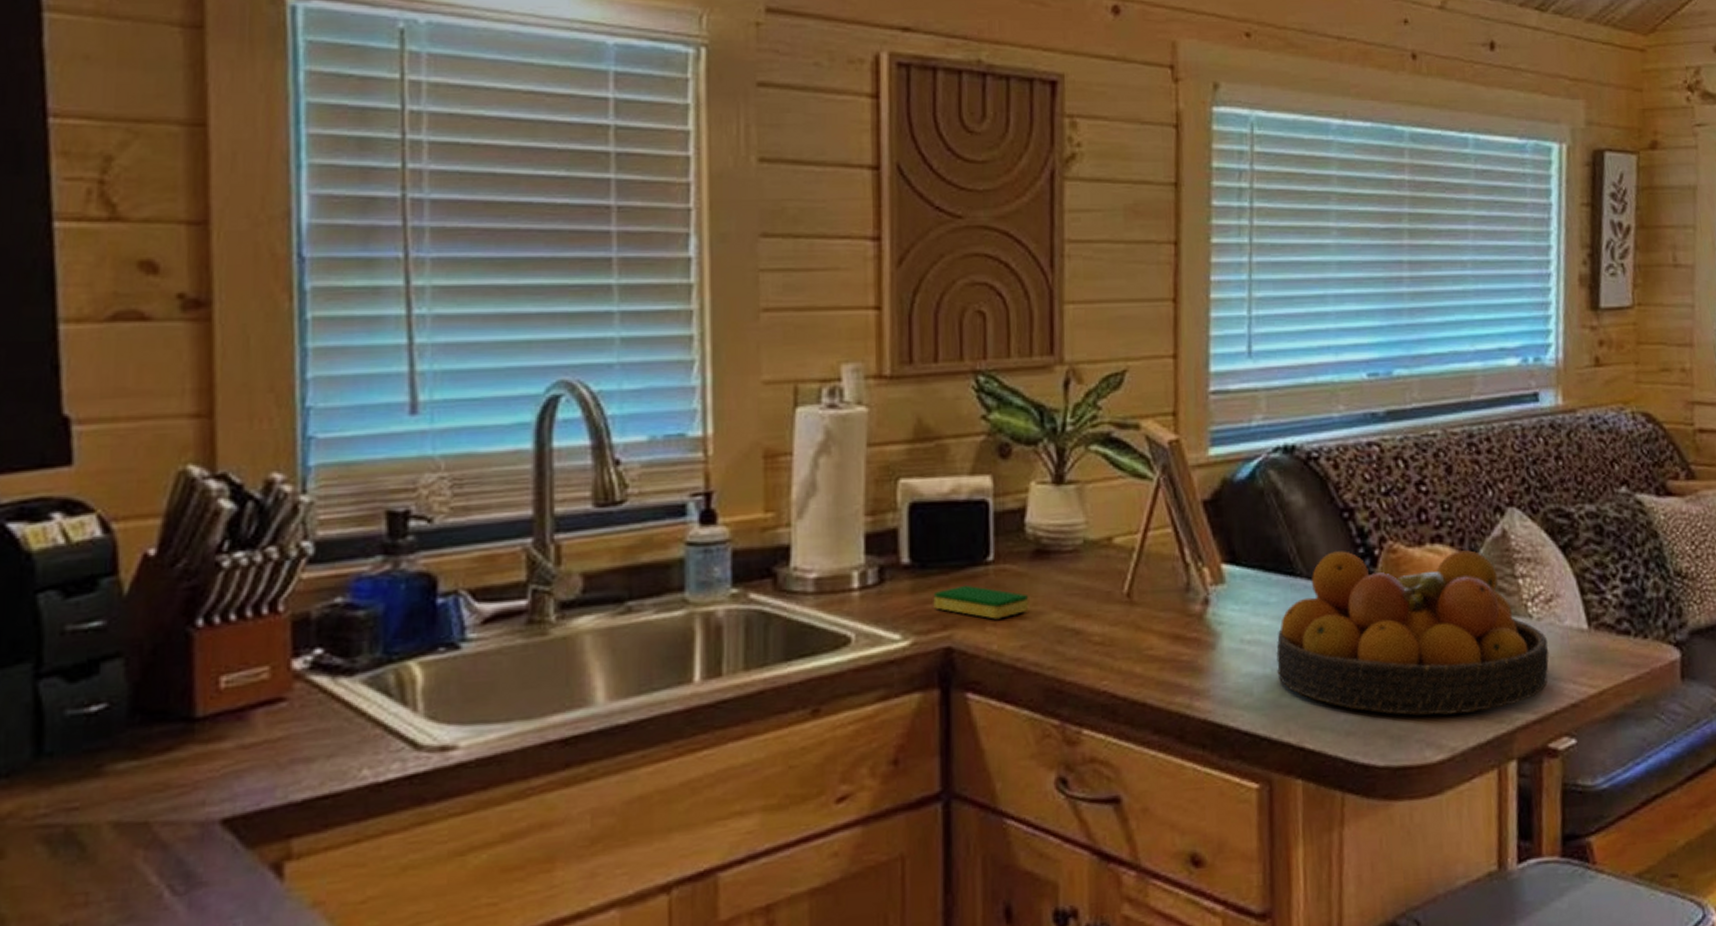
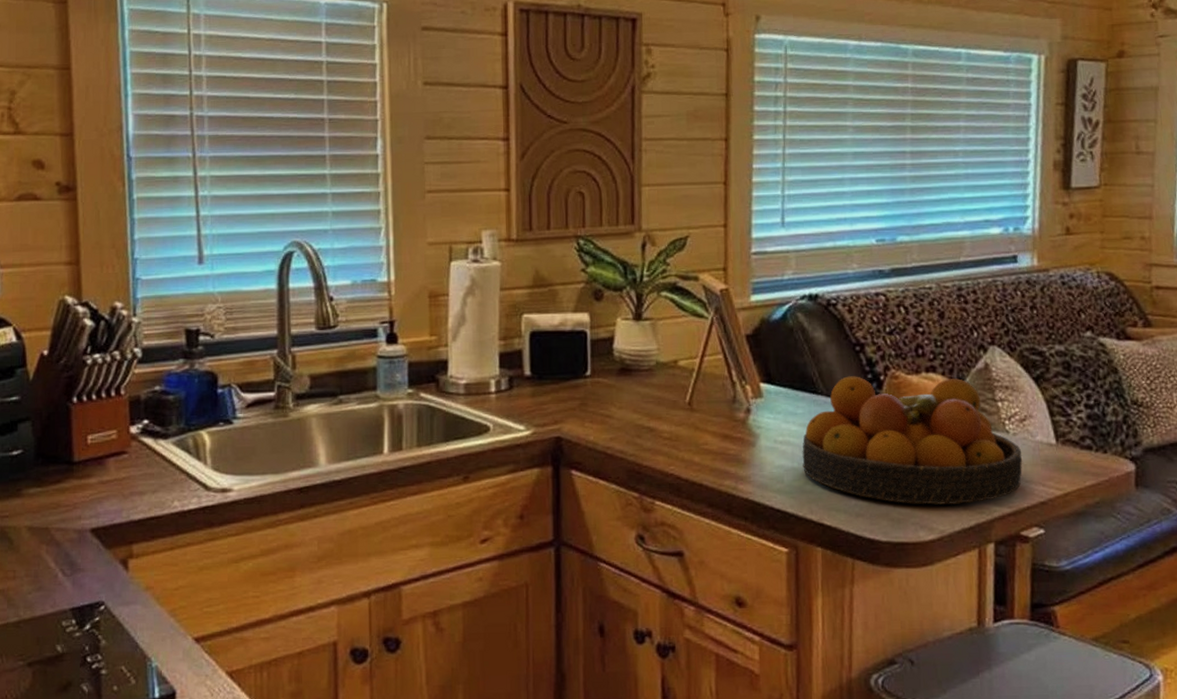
dish sponge: present [933,584,1029,619] -> none [547,392,617,418]

